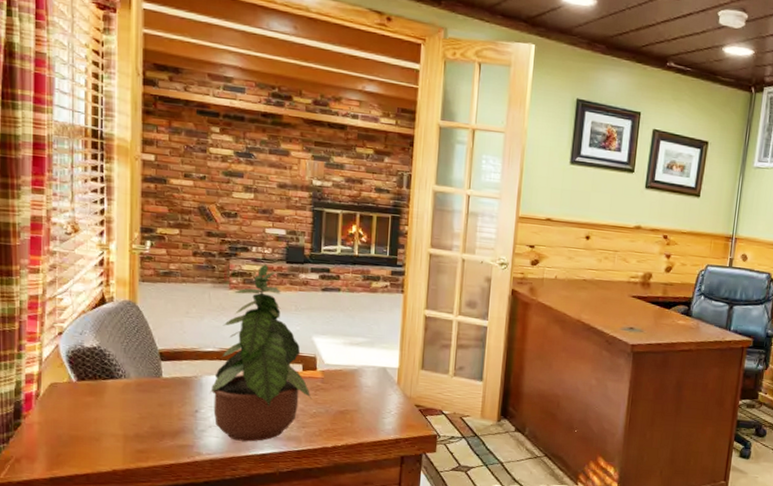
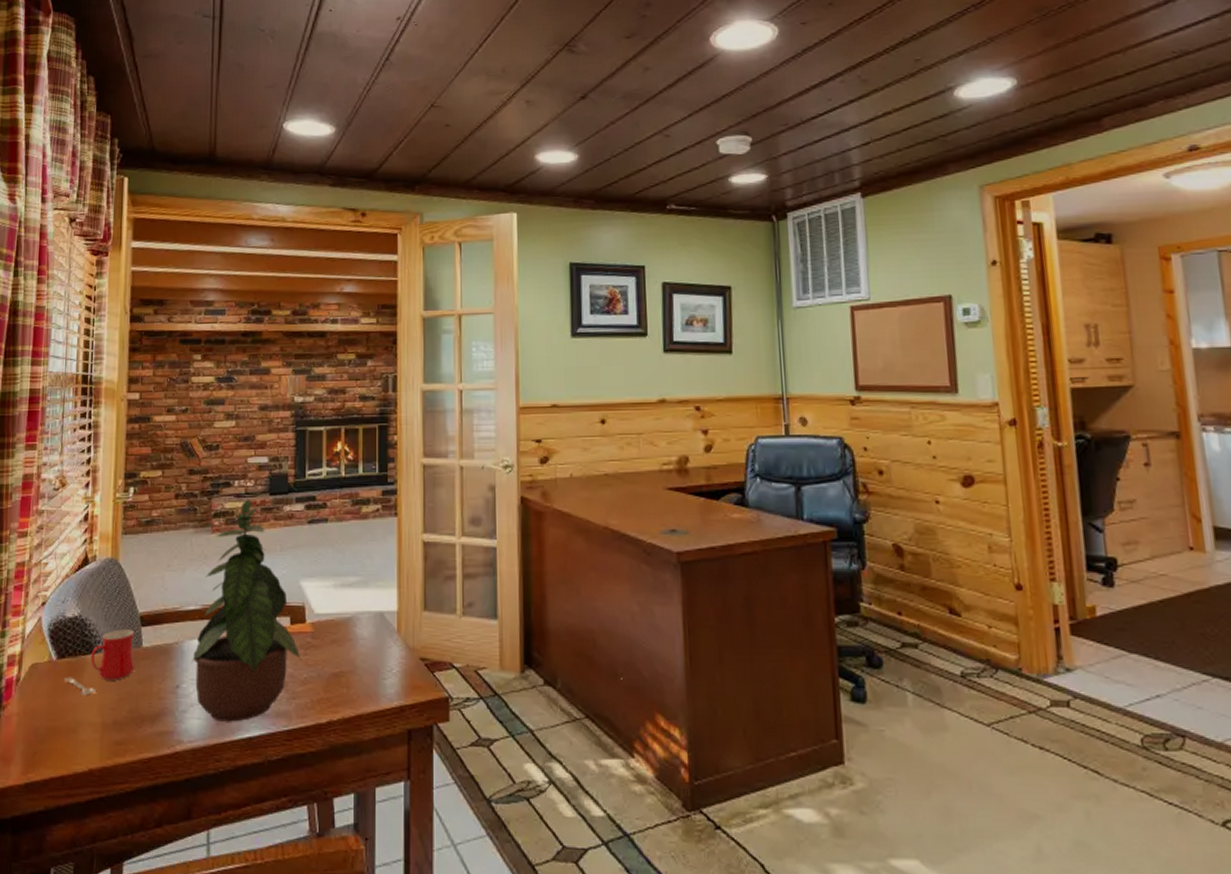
mug: none [84,361,155,412] -> present [63,629,135,695]

